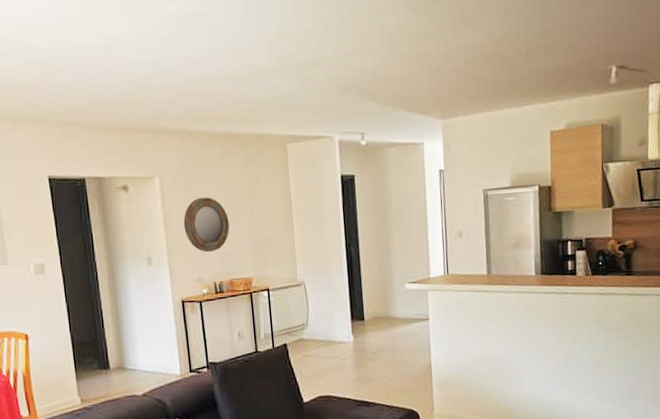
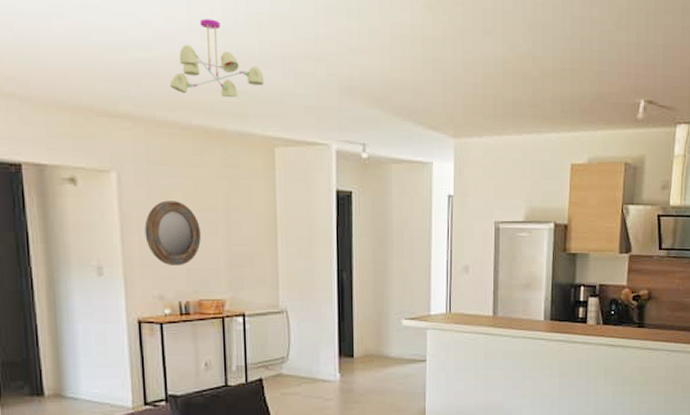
ceiling light fixture: none [198,43,275,108] -> present [169,18,264,98]

